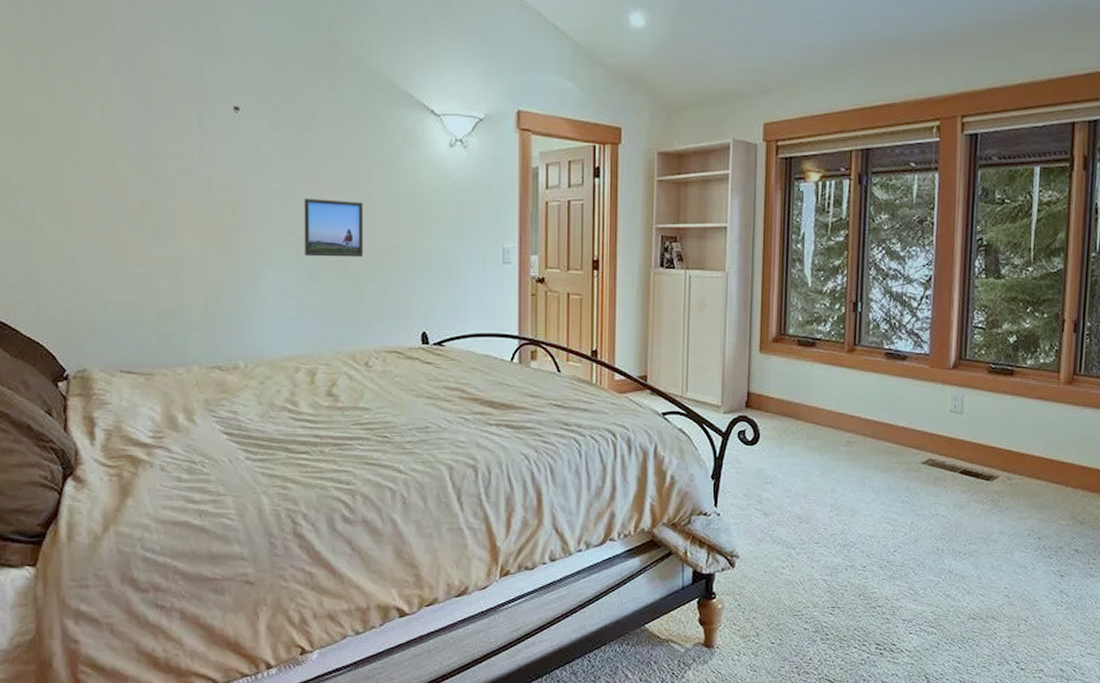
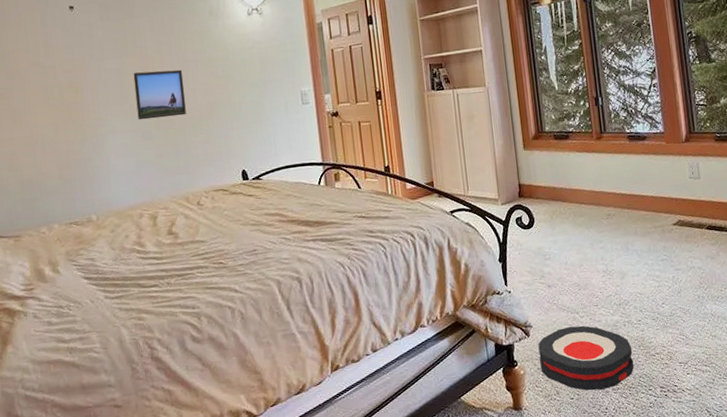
robot vacuum: none [742,563,851,637] -> present [538,325,634,391]

